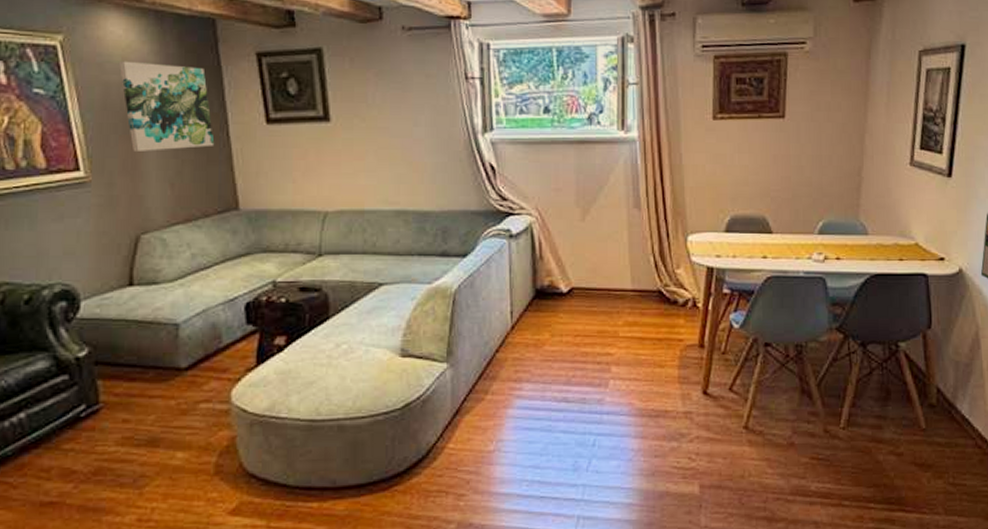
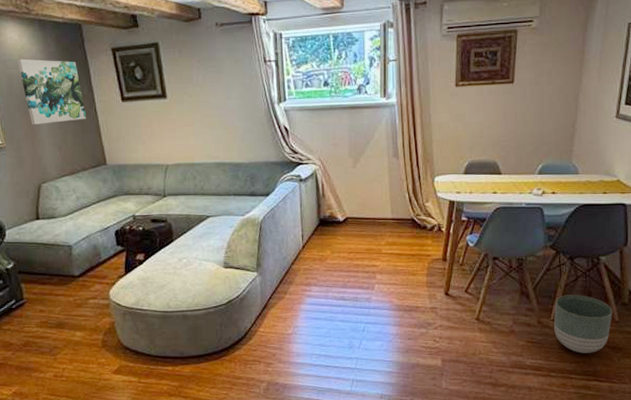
planter: none [844,393,918,473] -> present [554,295,613,353]

